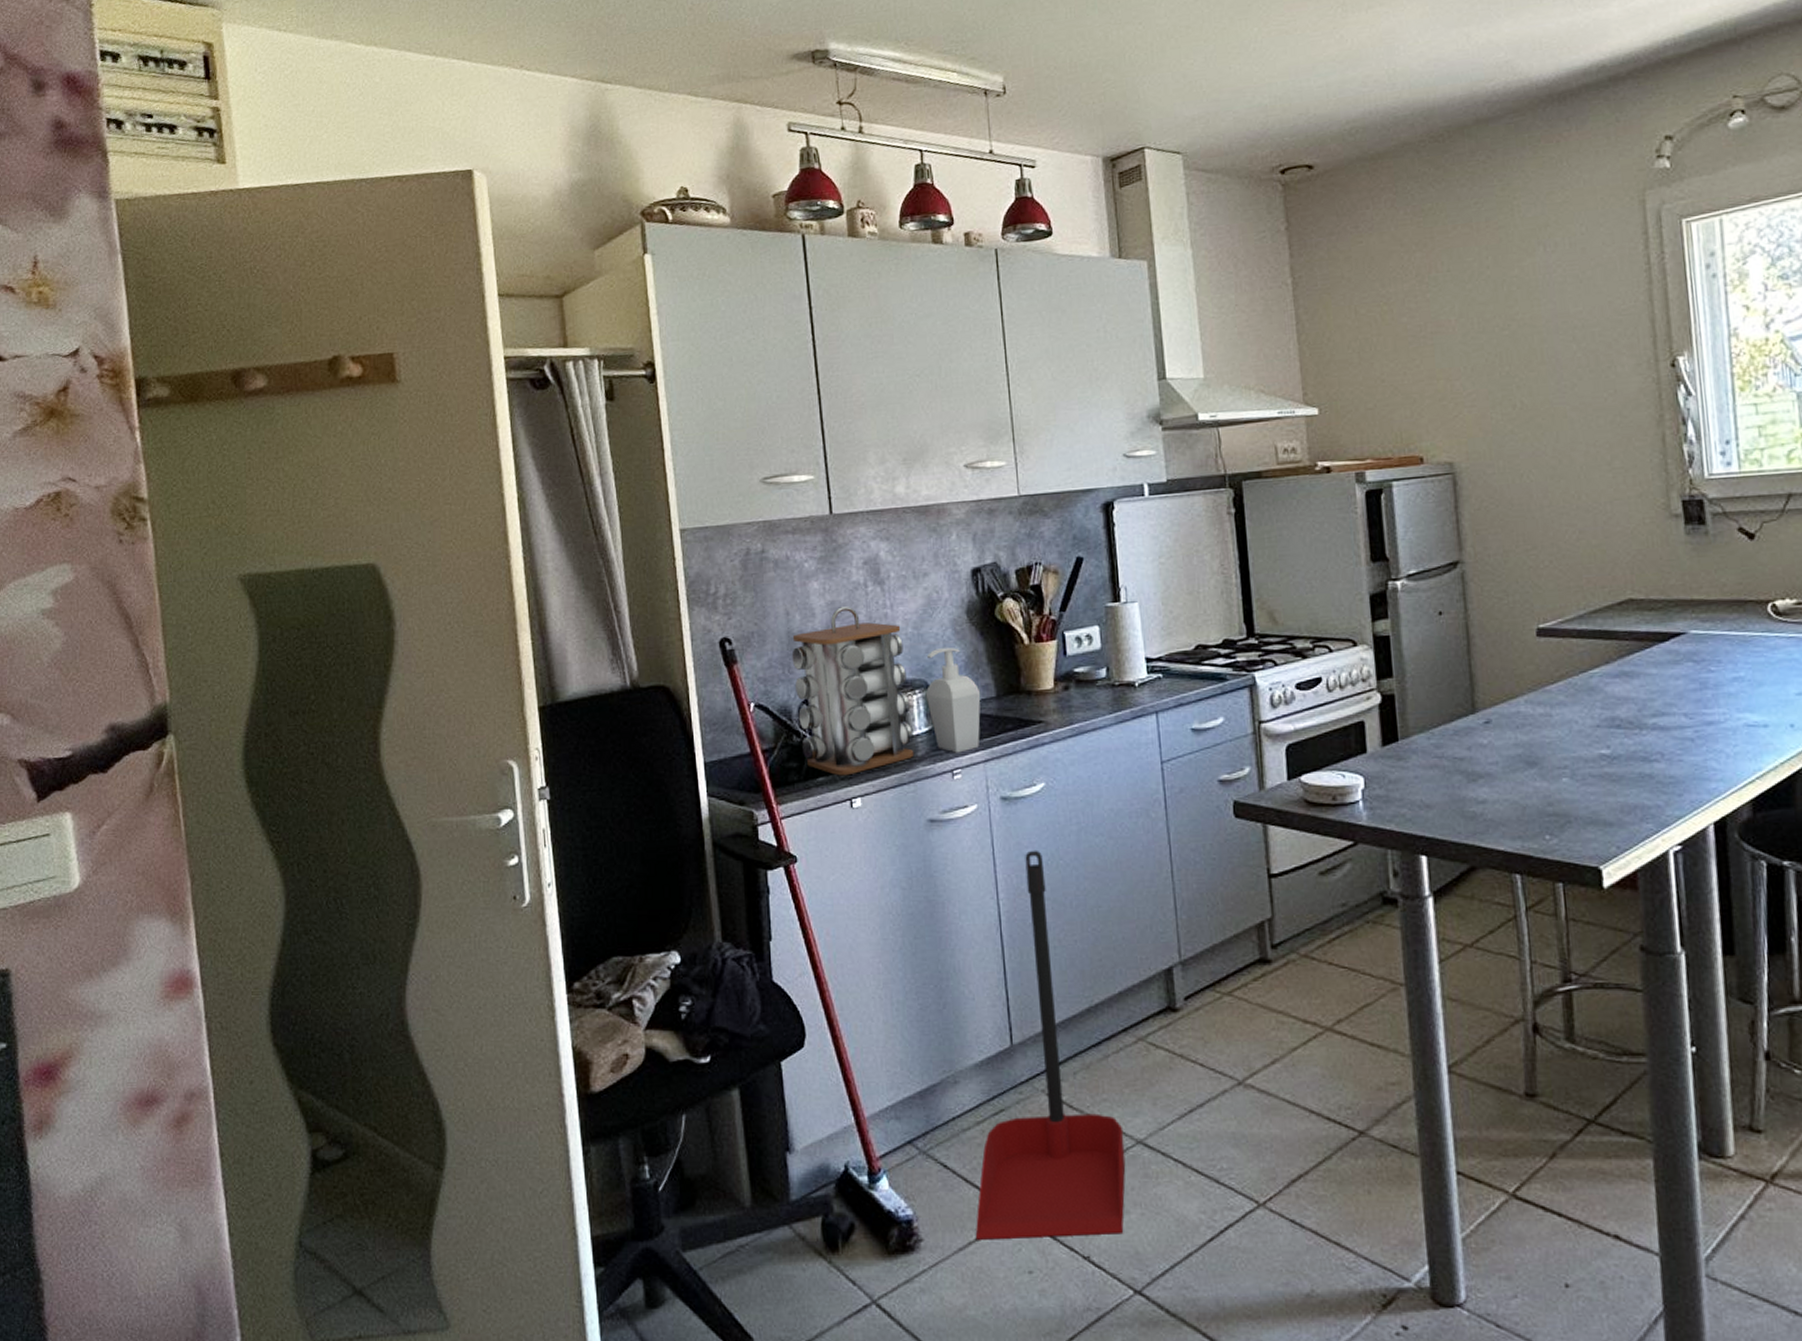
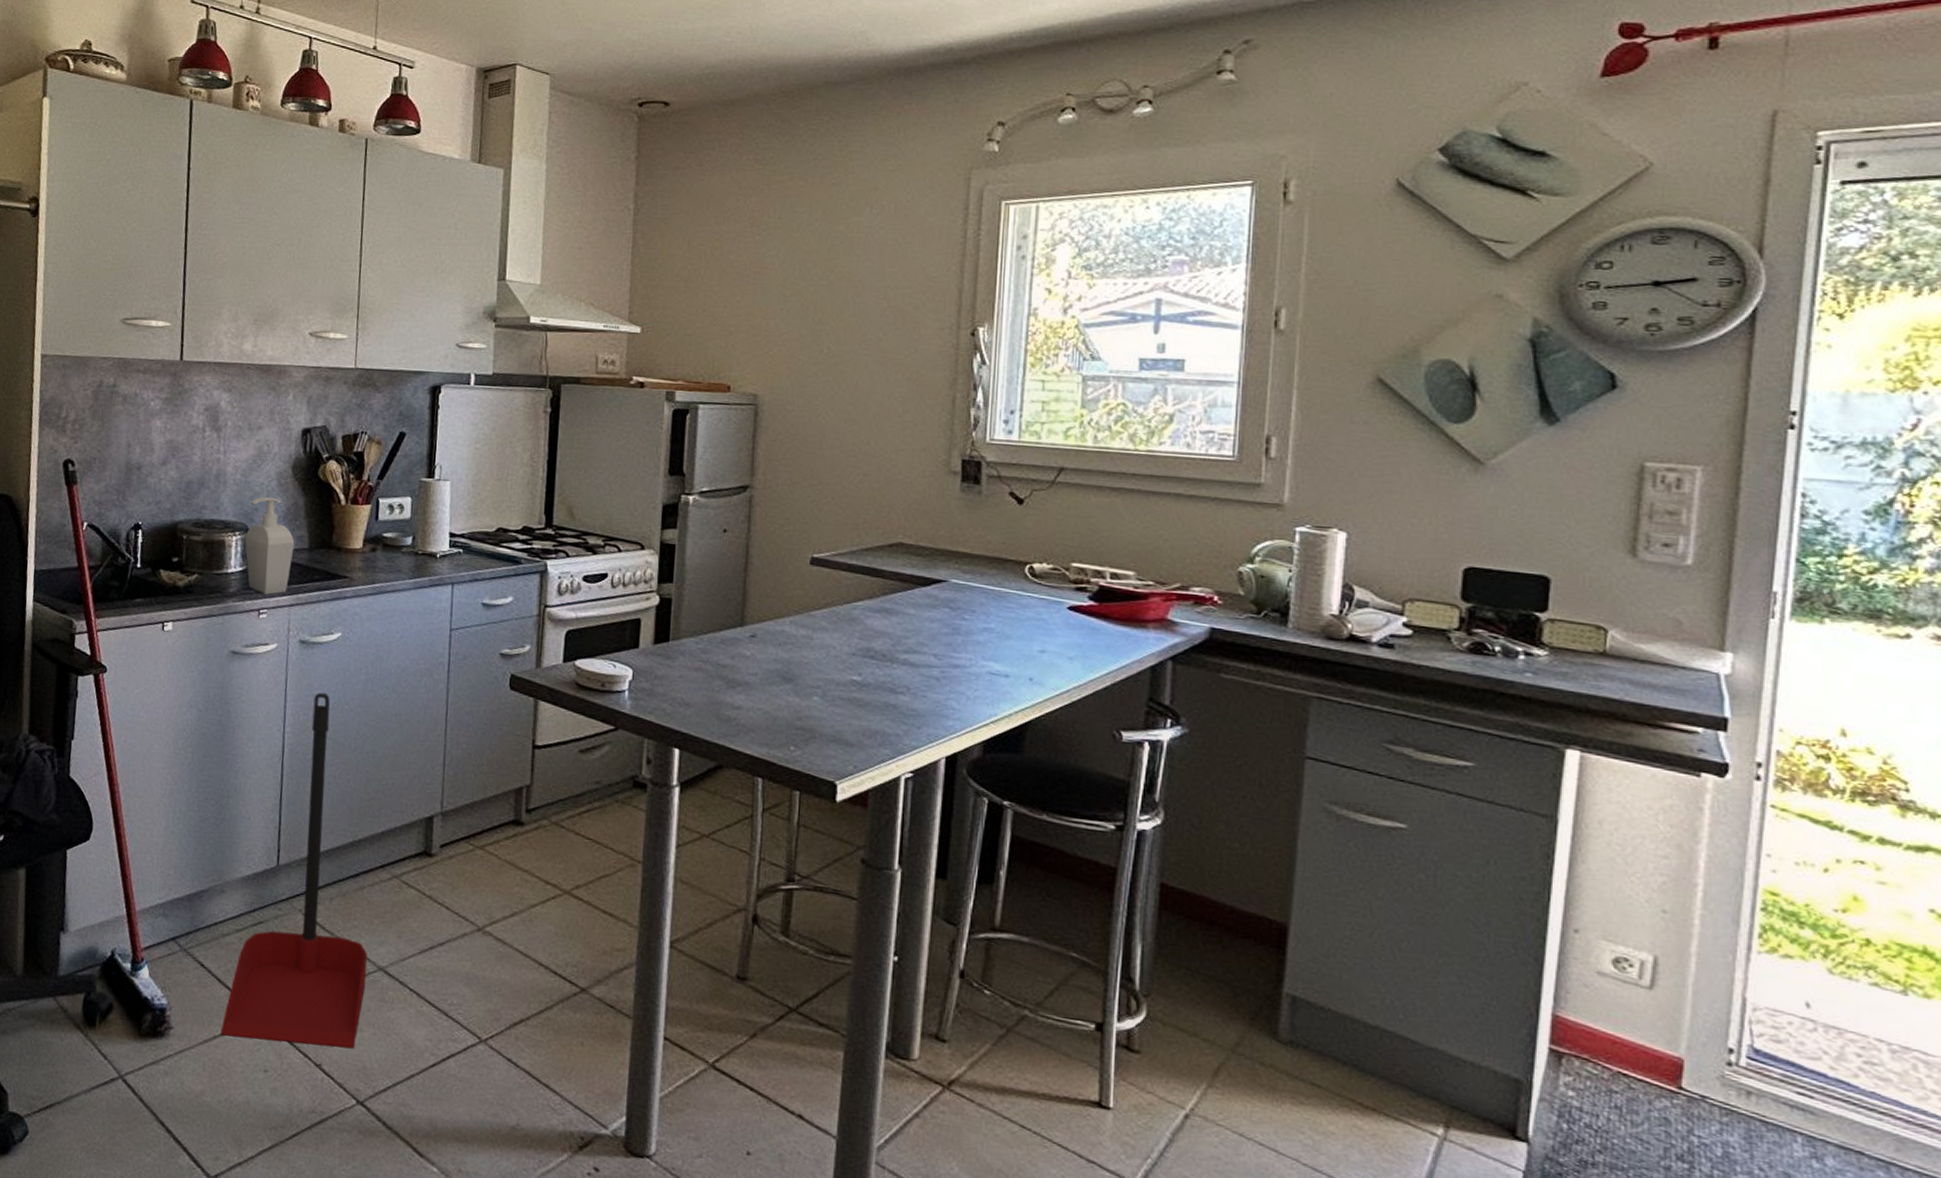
spice rack: present [791,605,915,776] -> none [125,445,231,601]

